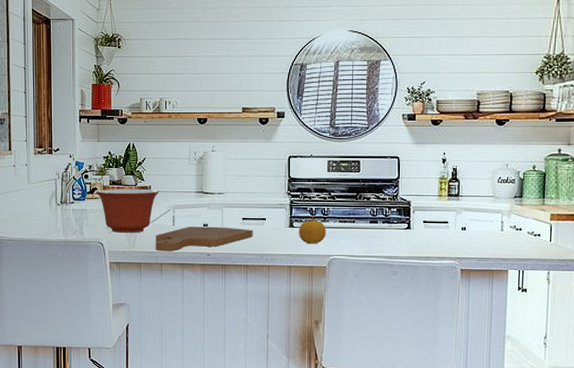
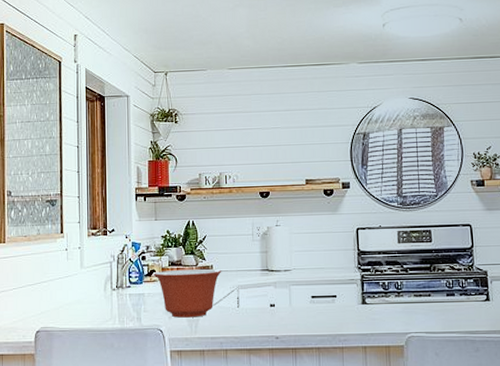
cutting board: present [155,226,253,252] -> none [219,306,324,336]
fruit: present [298,214,326,244] -> none [371,289,401,322]

